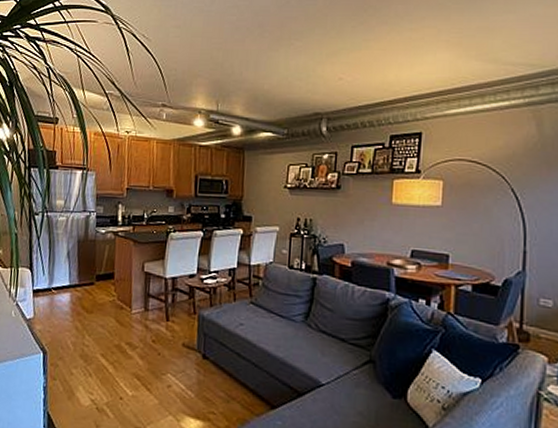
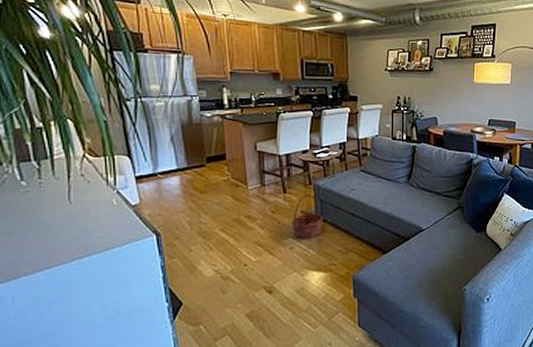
basket: none [171,325,206,377] -> present [292,195,323,238]

